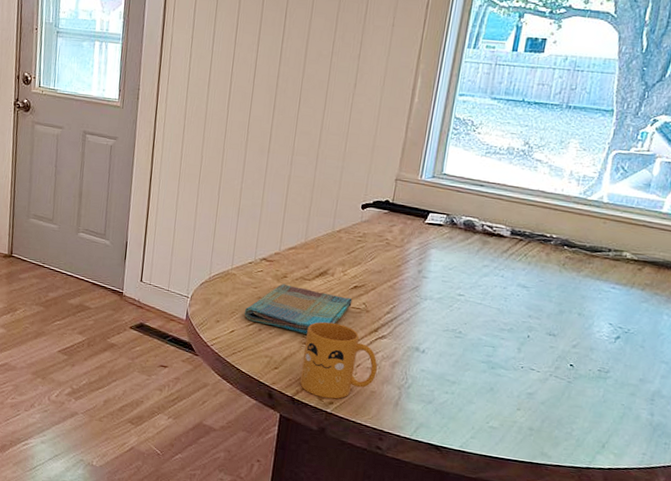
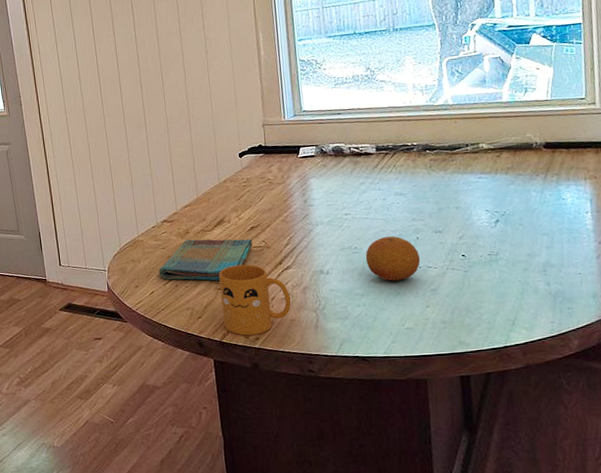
fruit: none [467,327,526,377] -> present [365,236,420,281]

